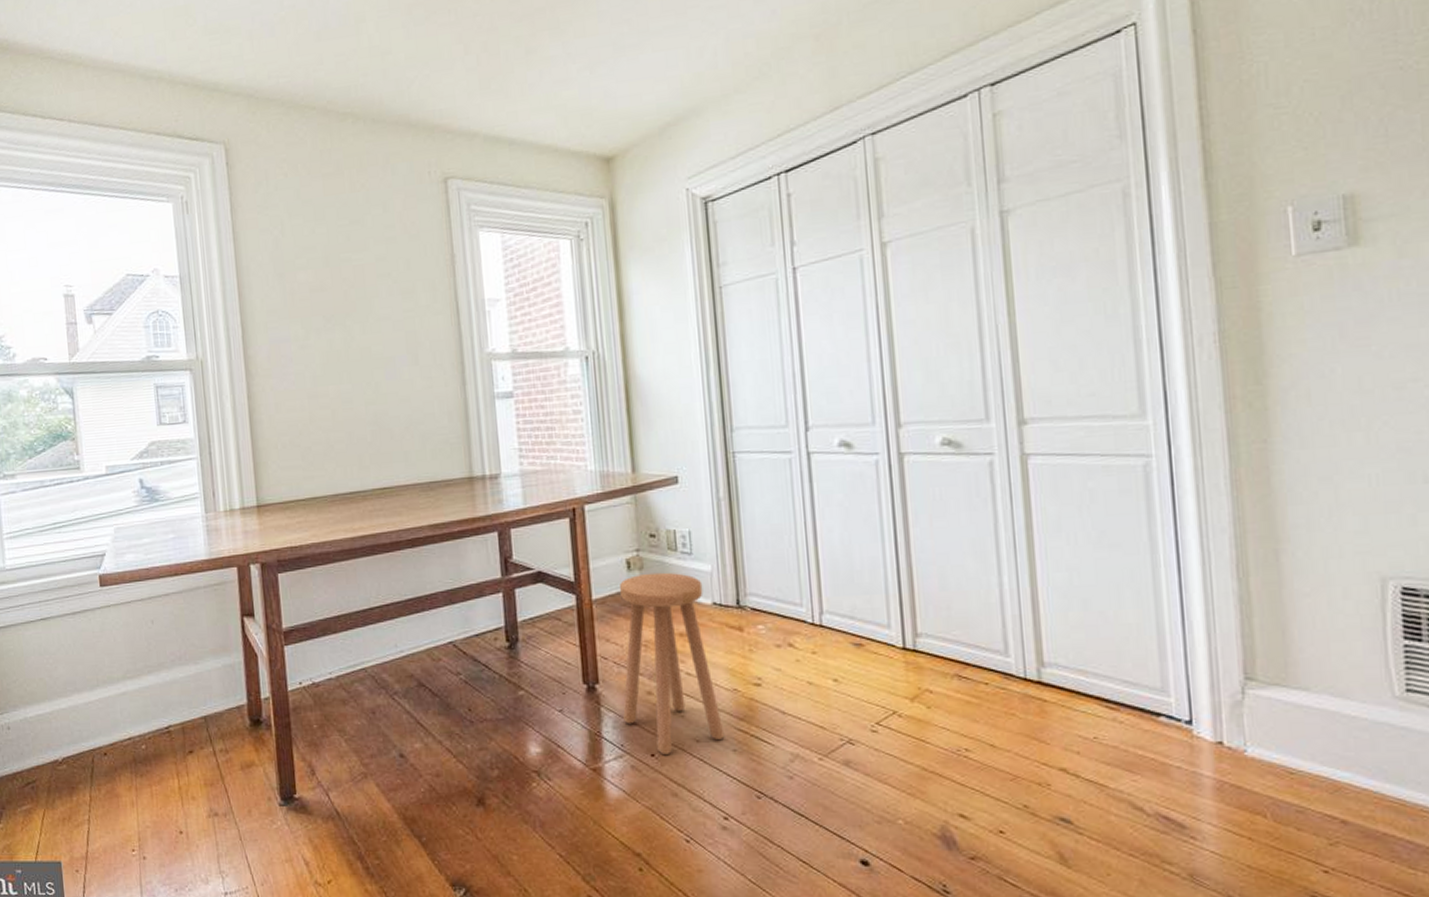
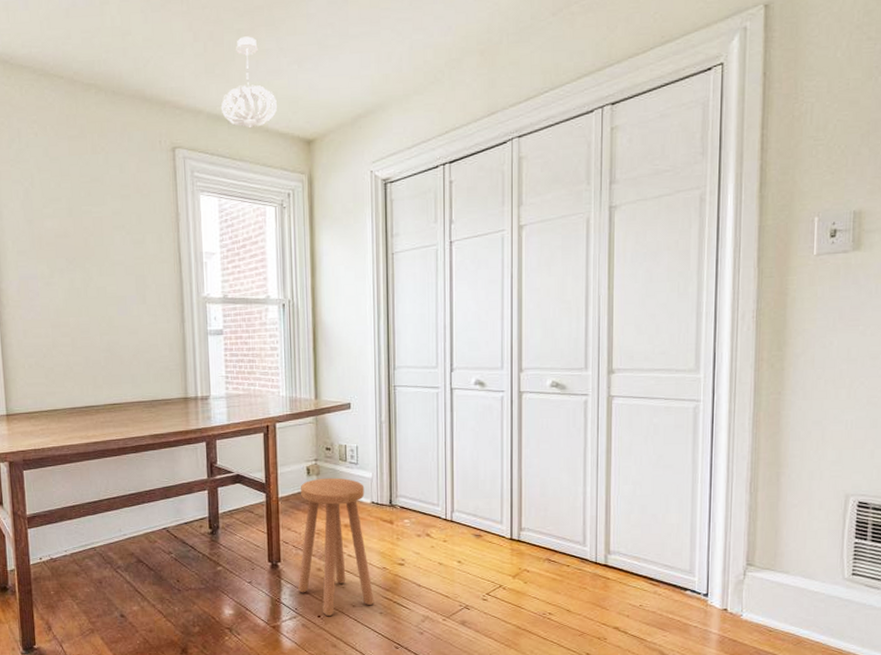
pendant light: none [499,43,567,150] -> present [220,36,277,129]

